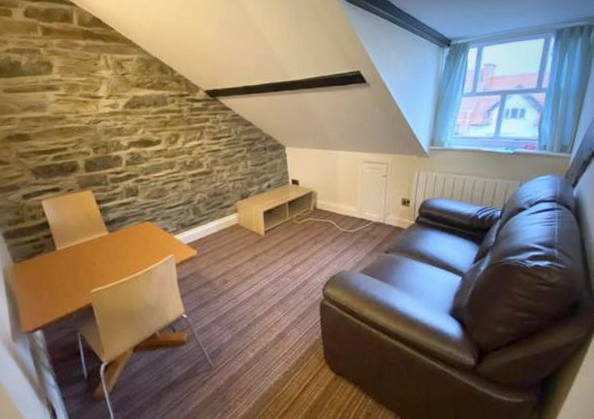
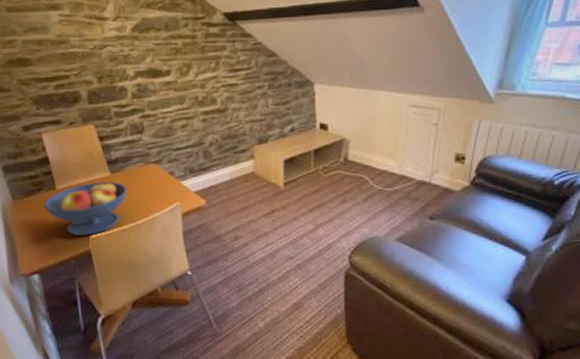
fruit bowl: none [44,240,125,292] -> present [43,181,127,237]

